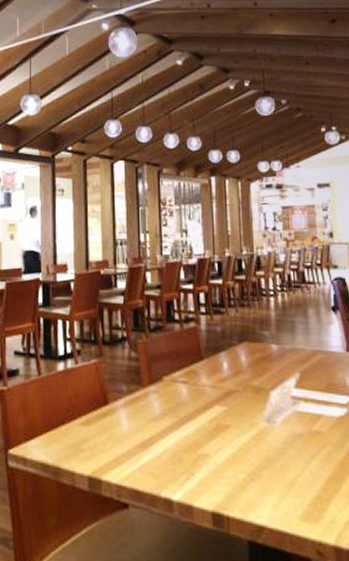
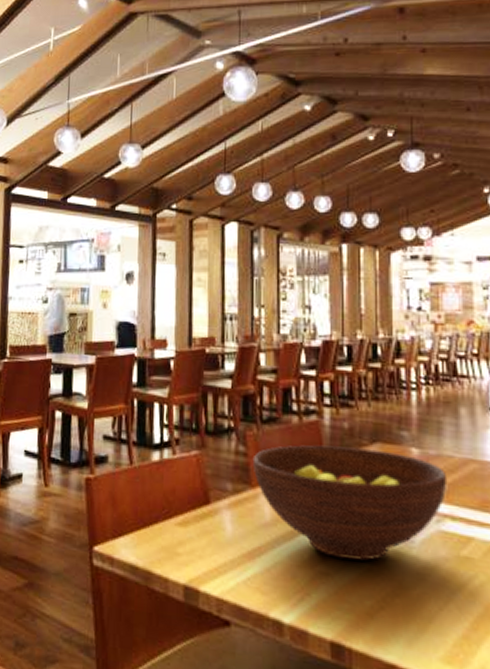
fruit bowl: none [143,347,301,442] -> present [252,444,448,561]

